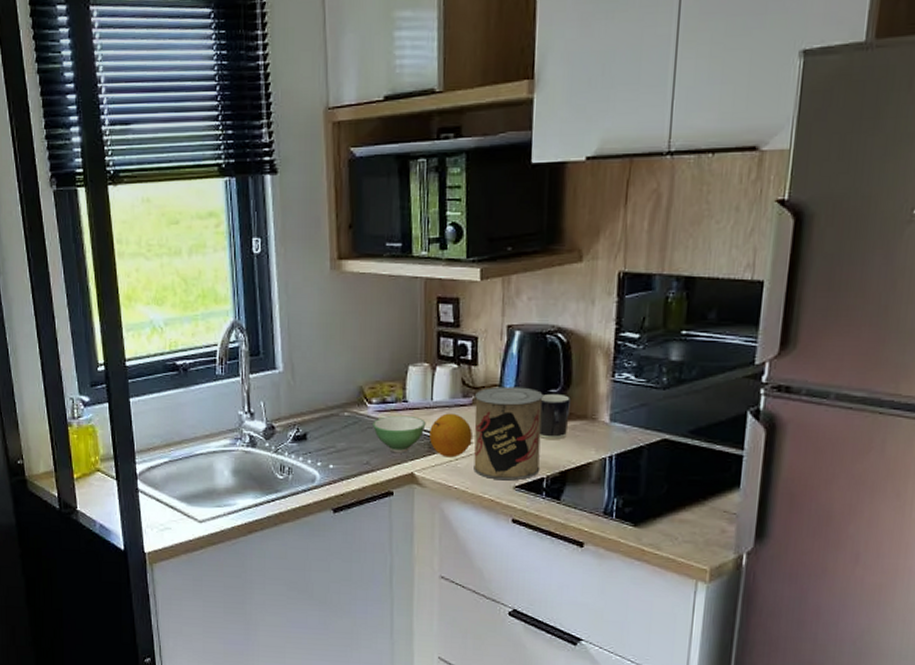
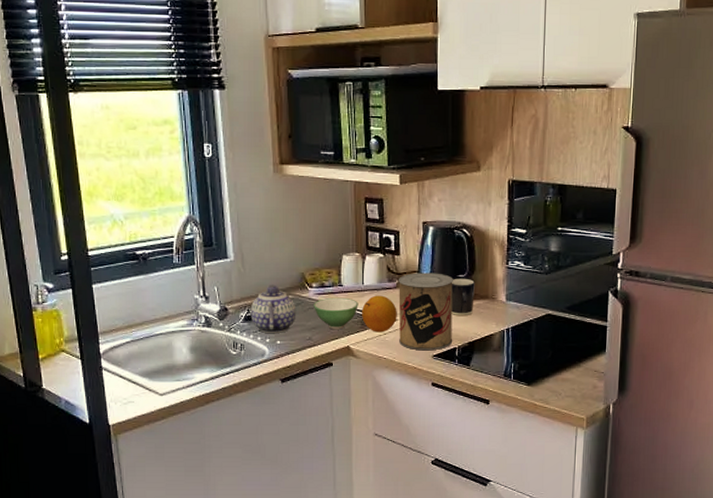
teapot: none [300,399,353,456] -> present [250,284,297,333]

